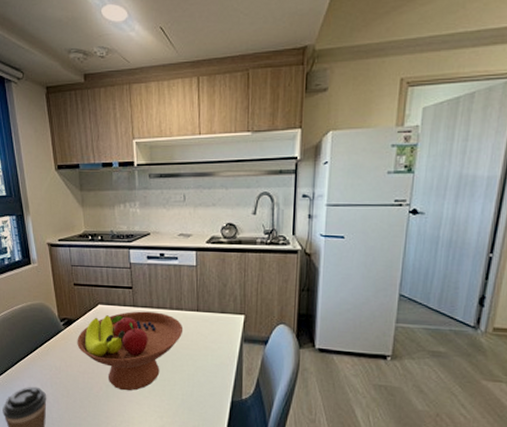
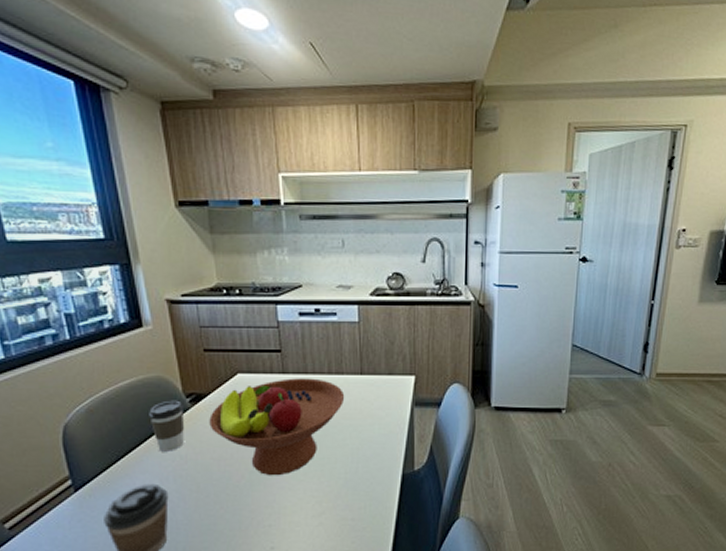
coffee cup: none [34,322,58,363] -> present [149,400,184,452]

